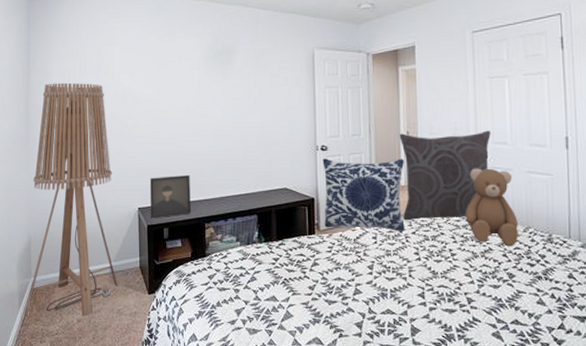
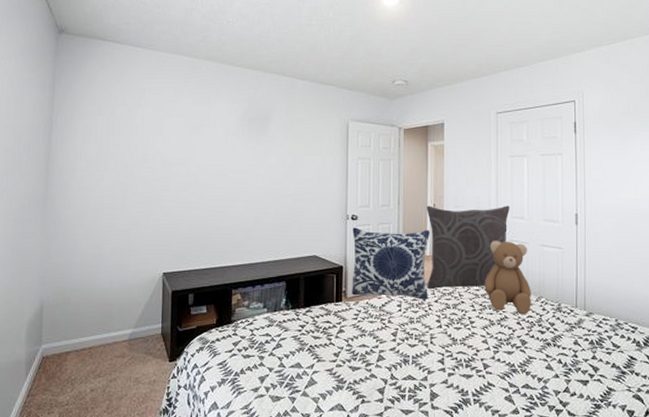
floor lamp: present [25,82,118,317] -> none [32,141,137,387]
picture frame: present [149,174,191,218] -> none [175,240,219,284]

